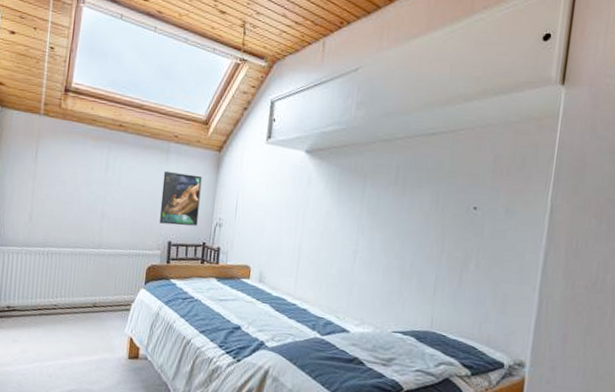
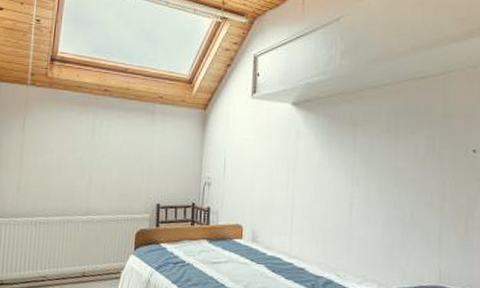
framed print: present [159,171,202,226] -> none [147,133,189,187]

